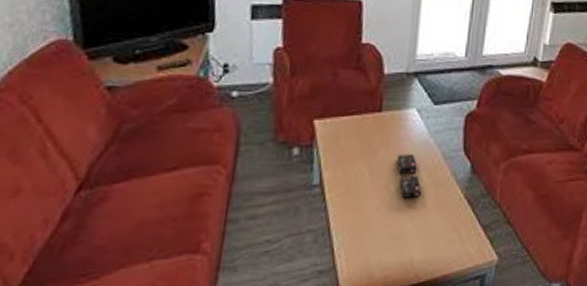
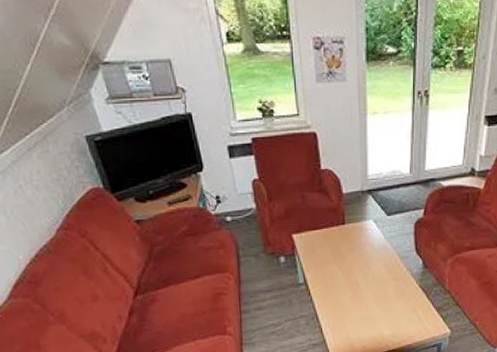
product box: present [397,154,421,198] -> none [362,256,384,290]

